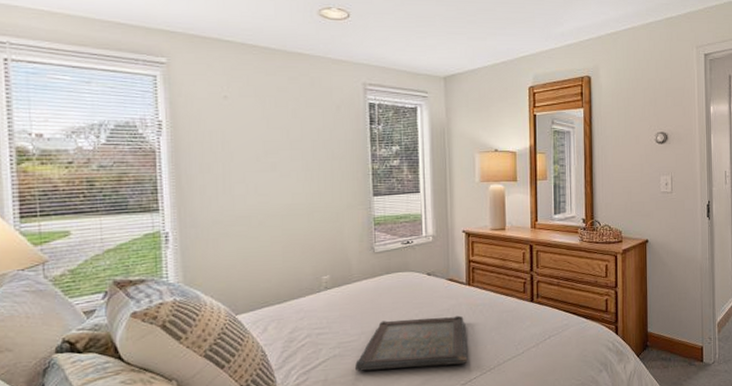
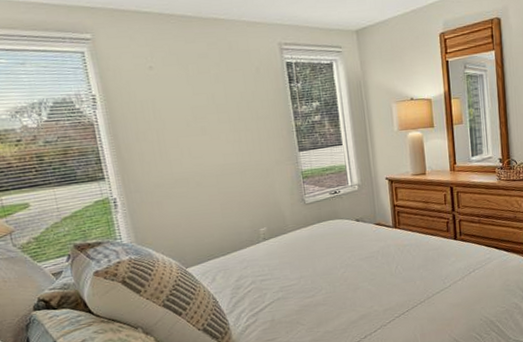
serving tray: present [355,315,468,371] -> none [298,256,400,311]

